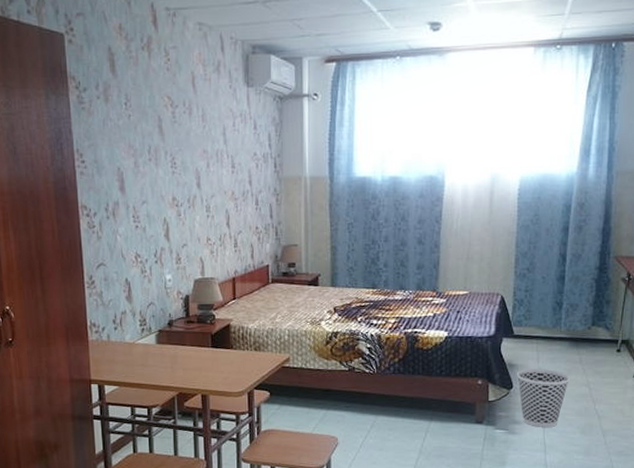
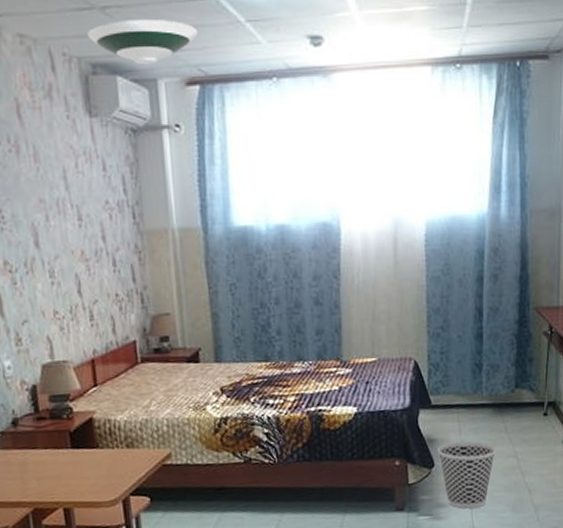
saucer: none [250,10,338,46] -> present [87,20,198,65]

